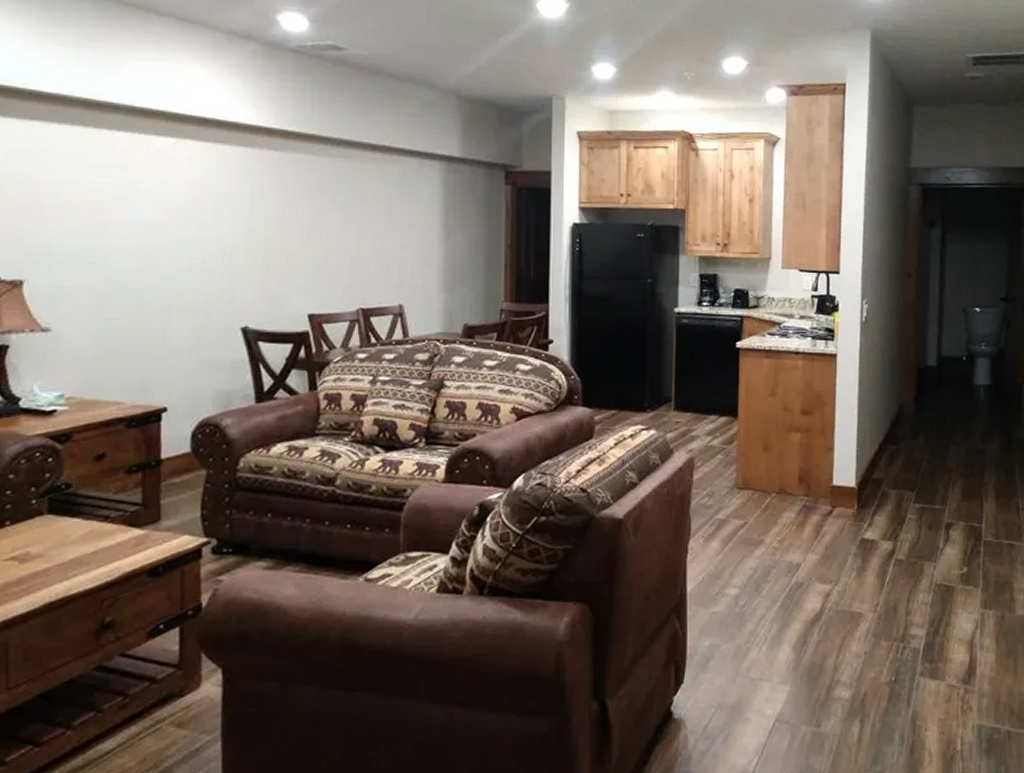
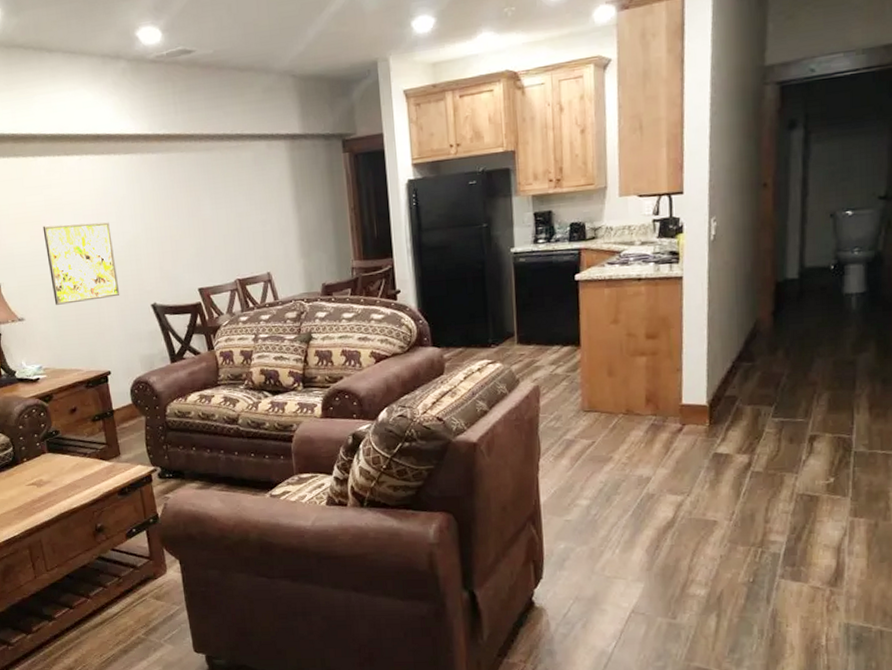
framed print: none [101,214,202,316] -> present [42,222,120,305]

